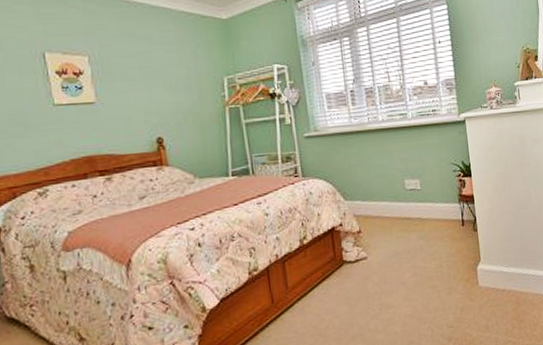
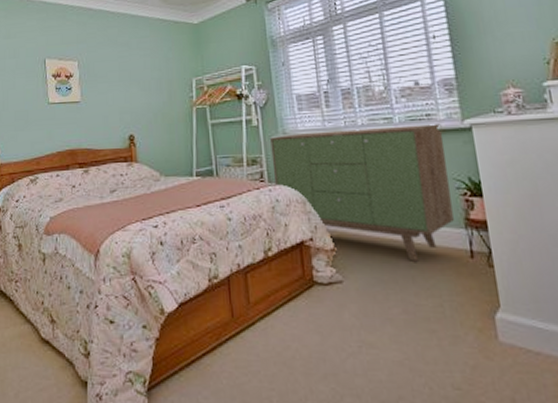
sideboard: none [303,118,451,234] -> present [270,124,454,261]

